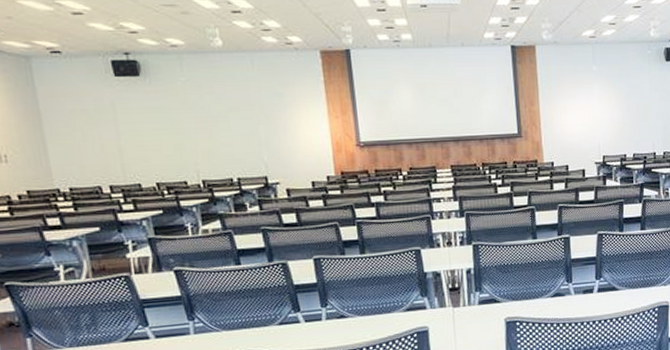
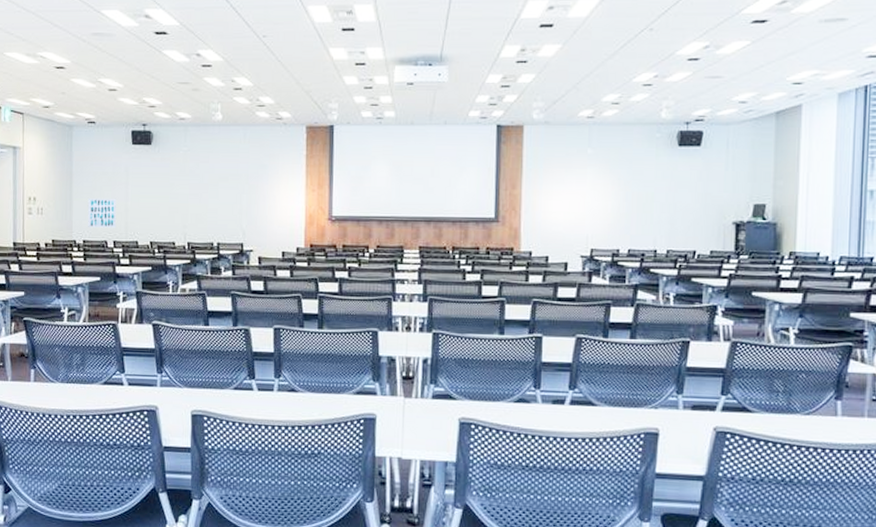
wall art: none [67,138,111,174] -> present [87,197,117,229]

